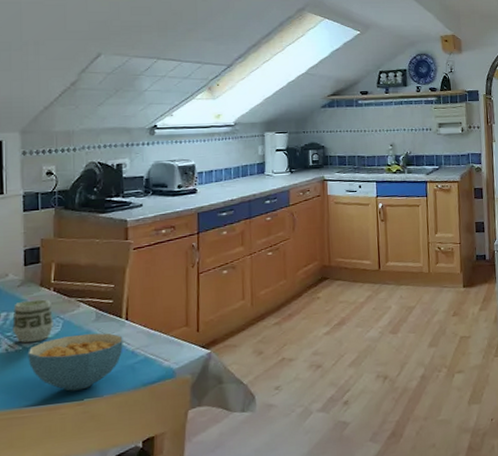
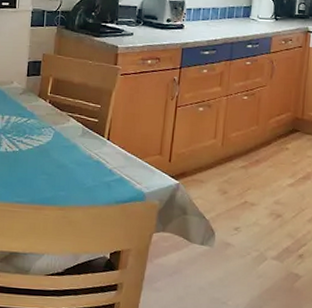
cup: present [12,299,53,343] -> none [12,108,47,146]
cereal bowl: present [28,333,123,391] -> none [22,145,103,197]

